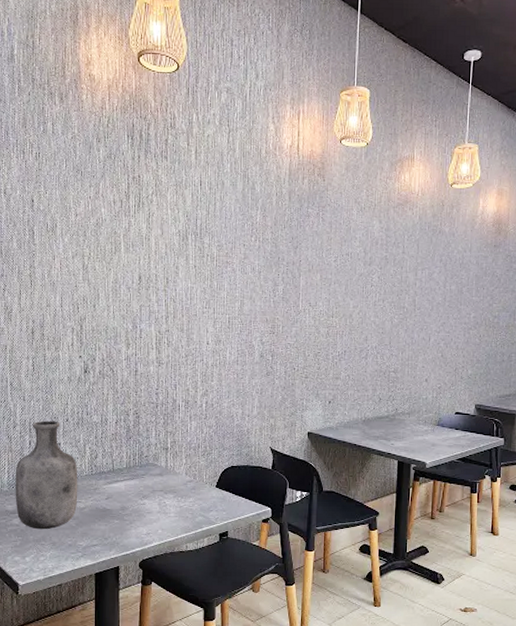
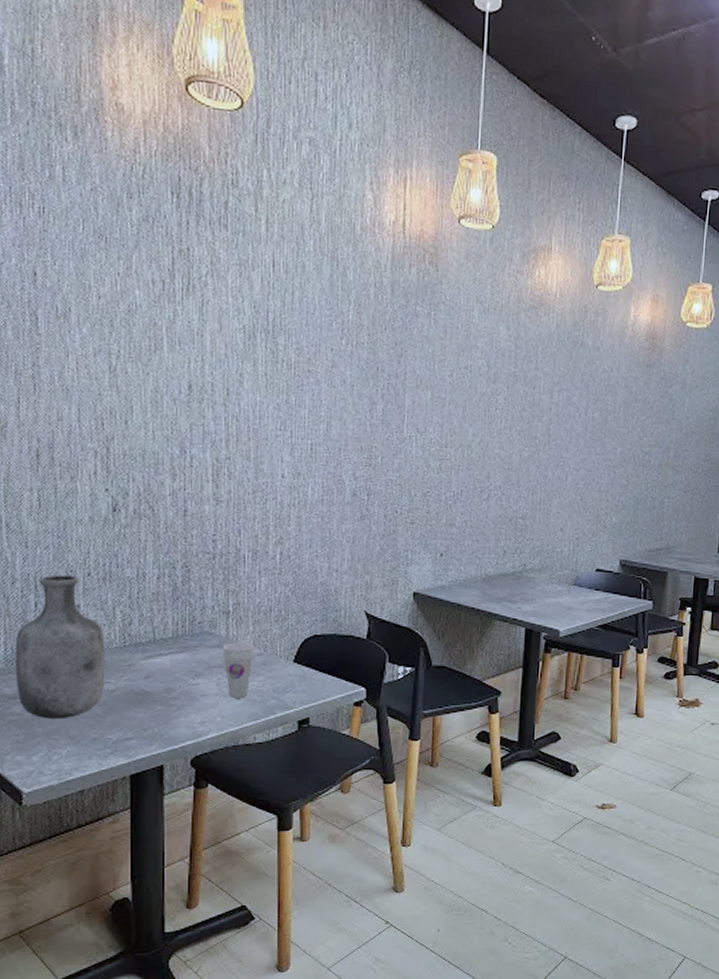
cup: none [162,472,186,515] -> present [222,642,254,698]

